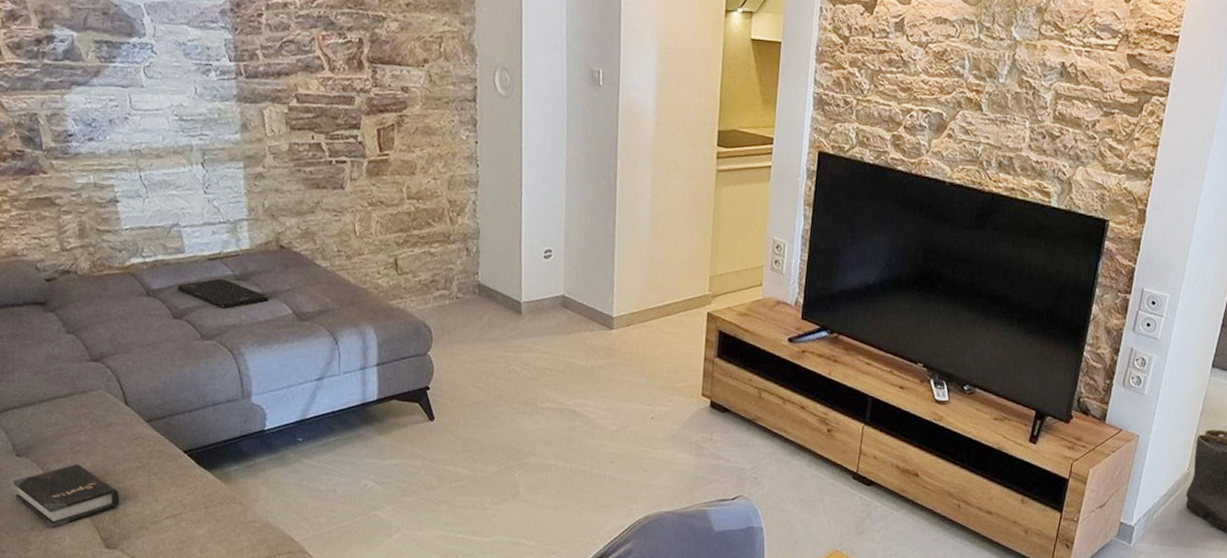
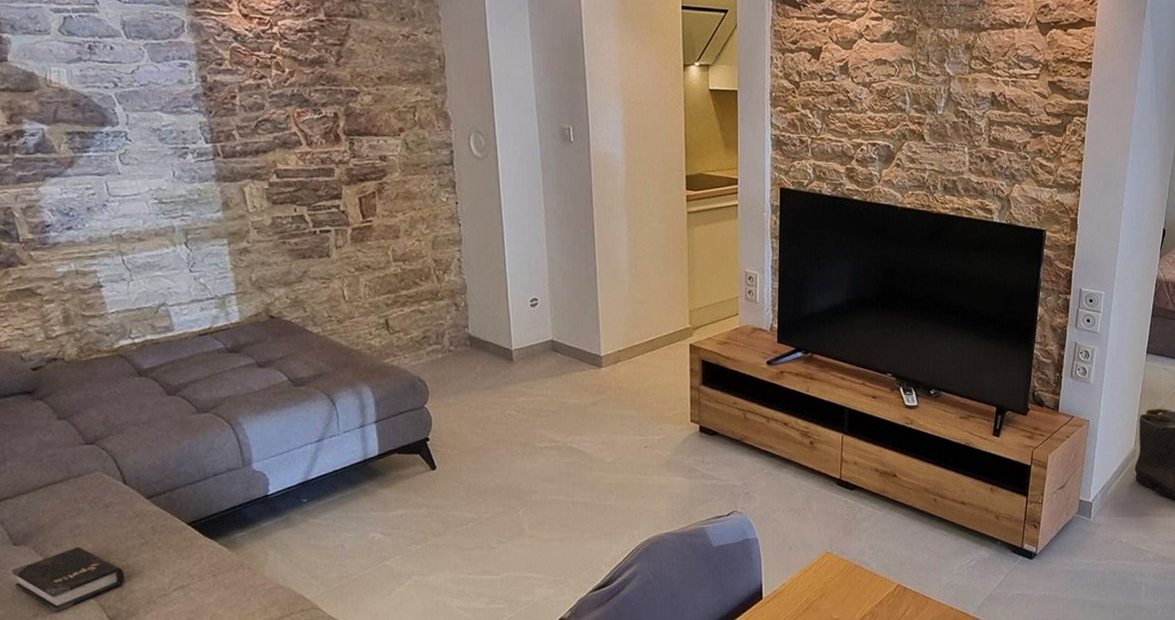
smartphone: present [177,278,268,309] -> none [168,353,262,382]

